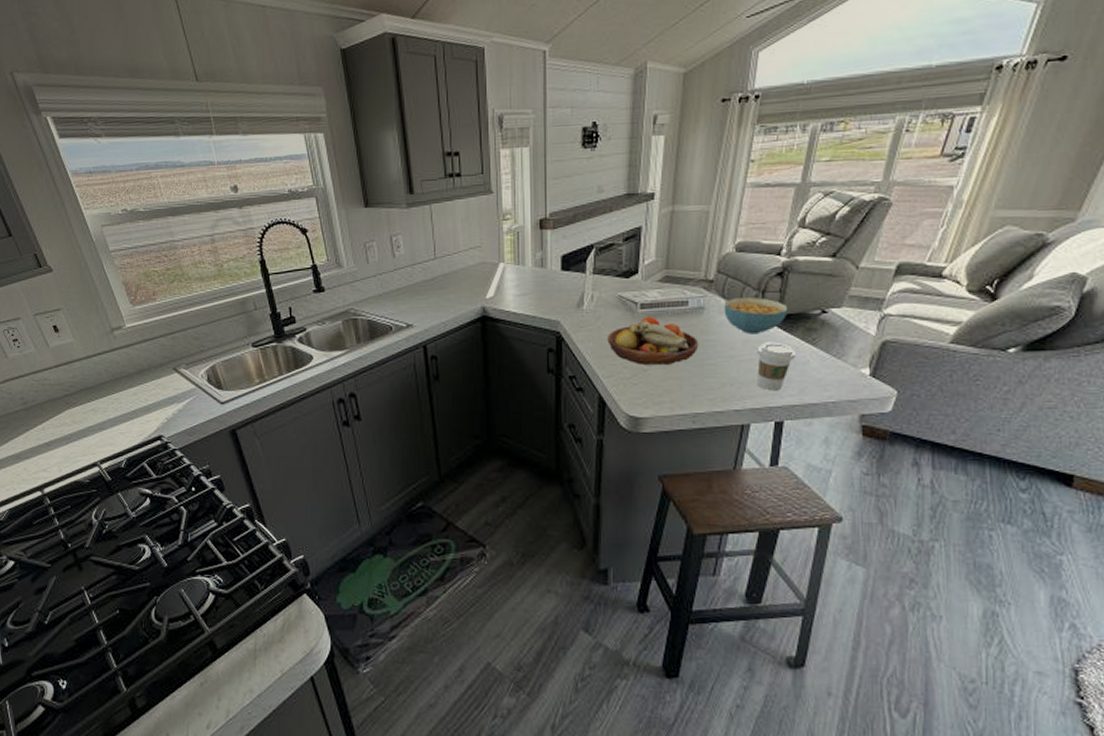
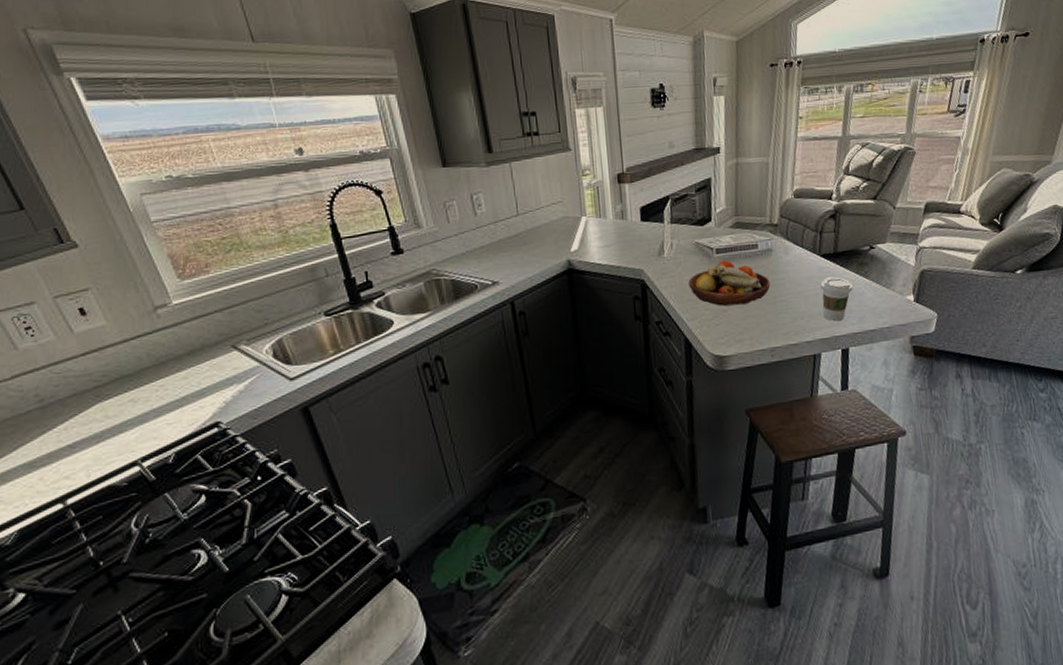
cereal bowl: present [724,298,788,335] -> none [788,238,843,272]

